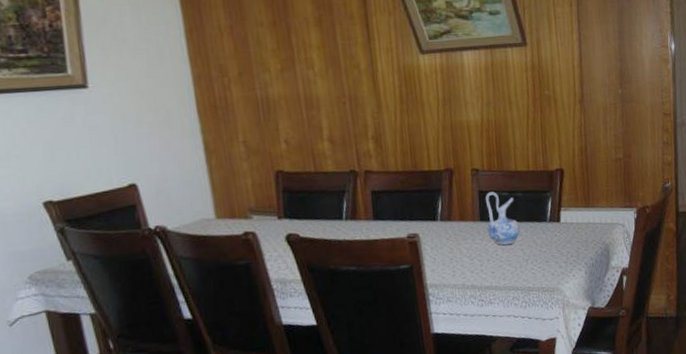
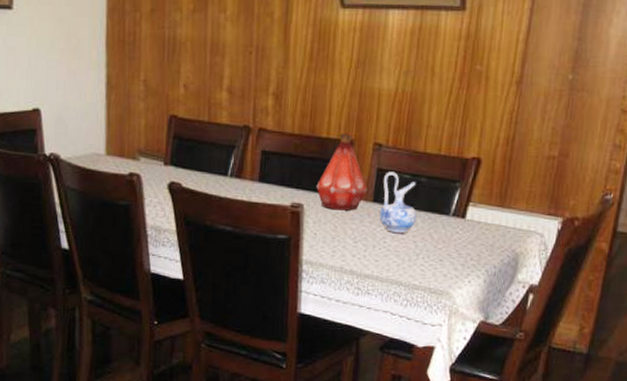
bottle: none [427,164,474,234] -> present [316,134,368,211]

